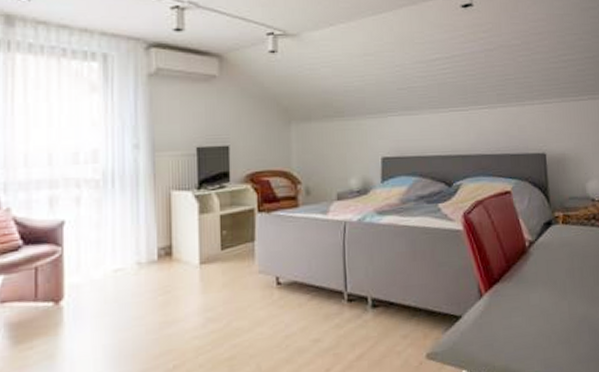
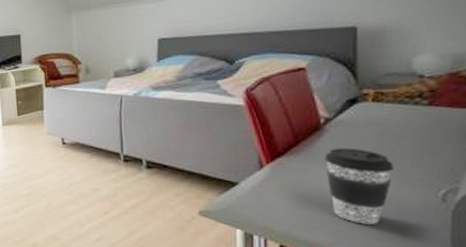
coffee cup: none [531,270,583,348] -> present [324,148,394,224]

